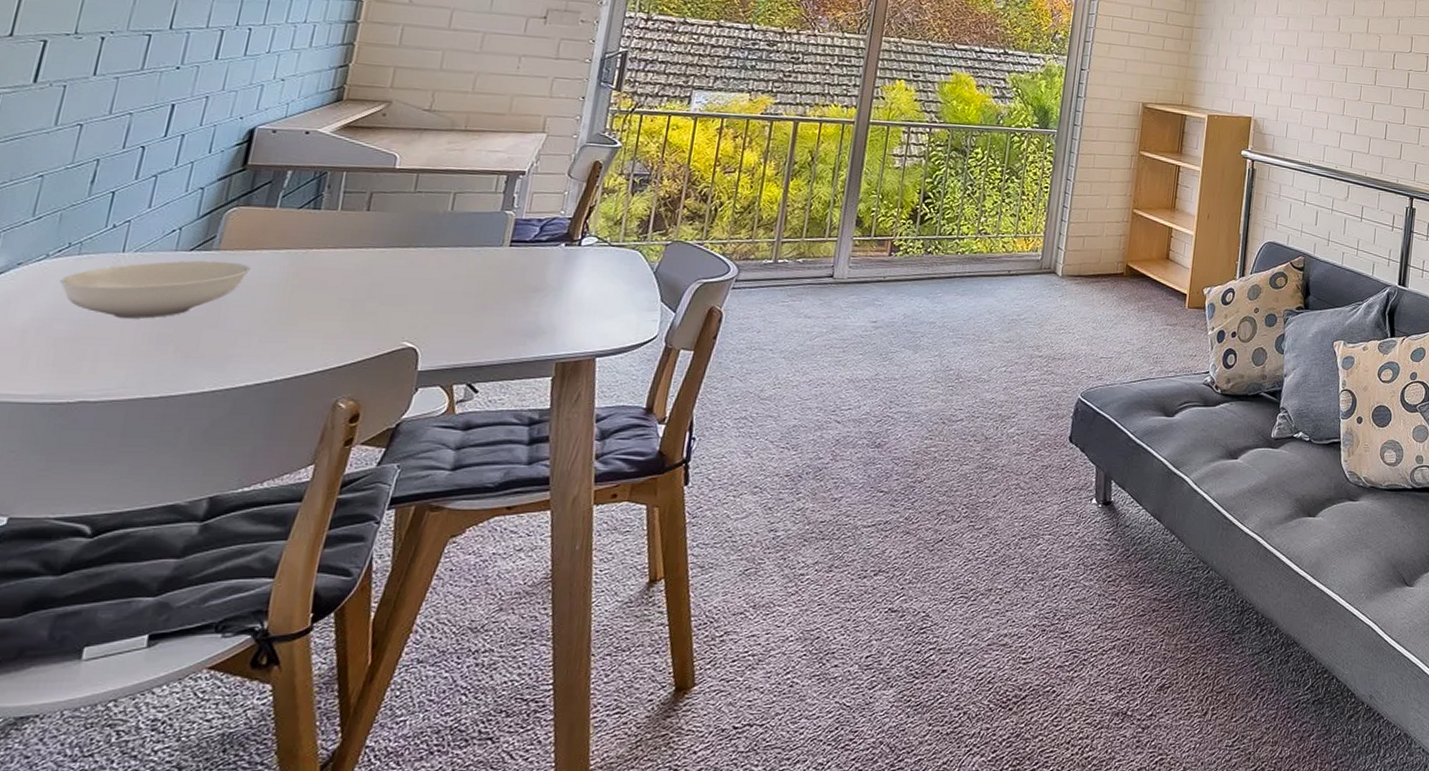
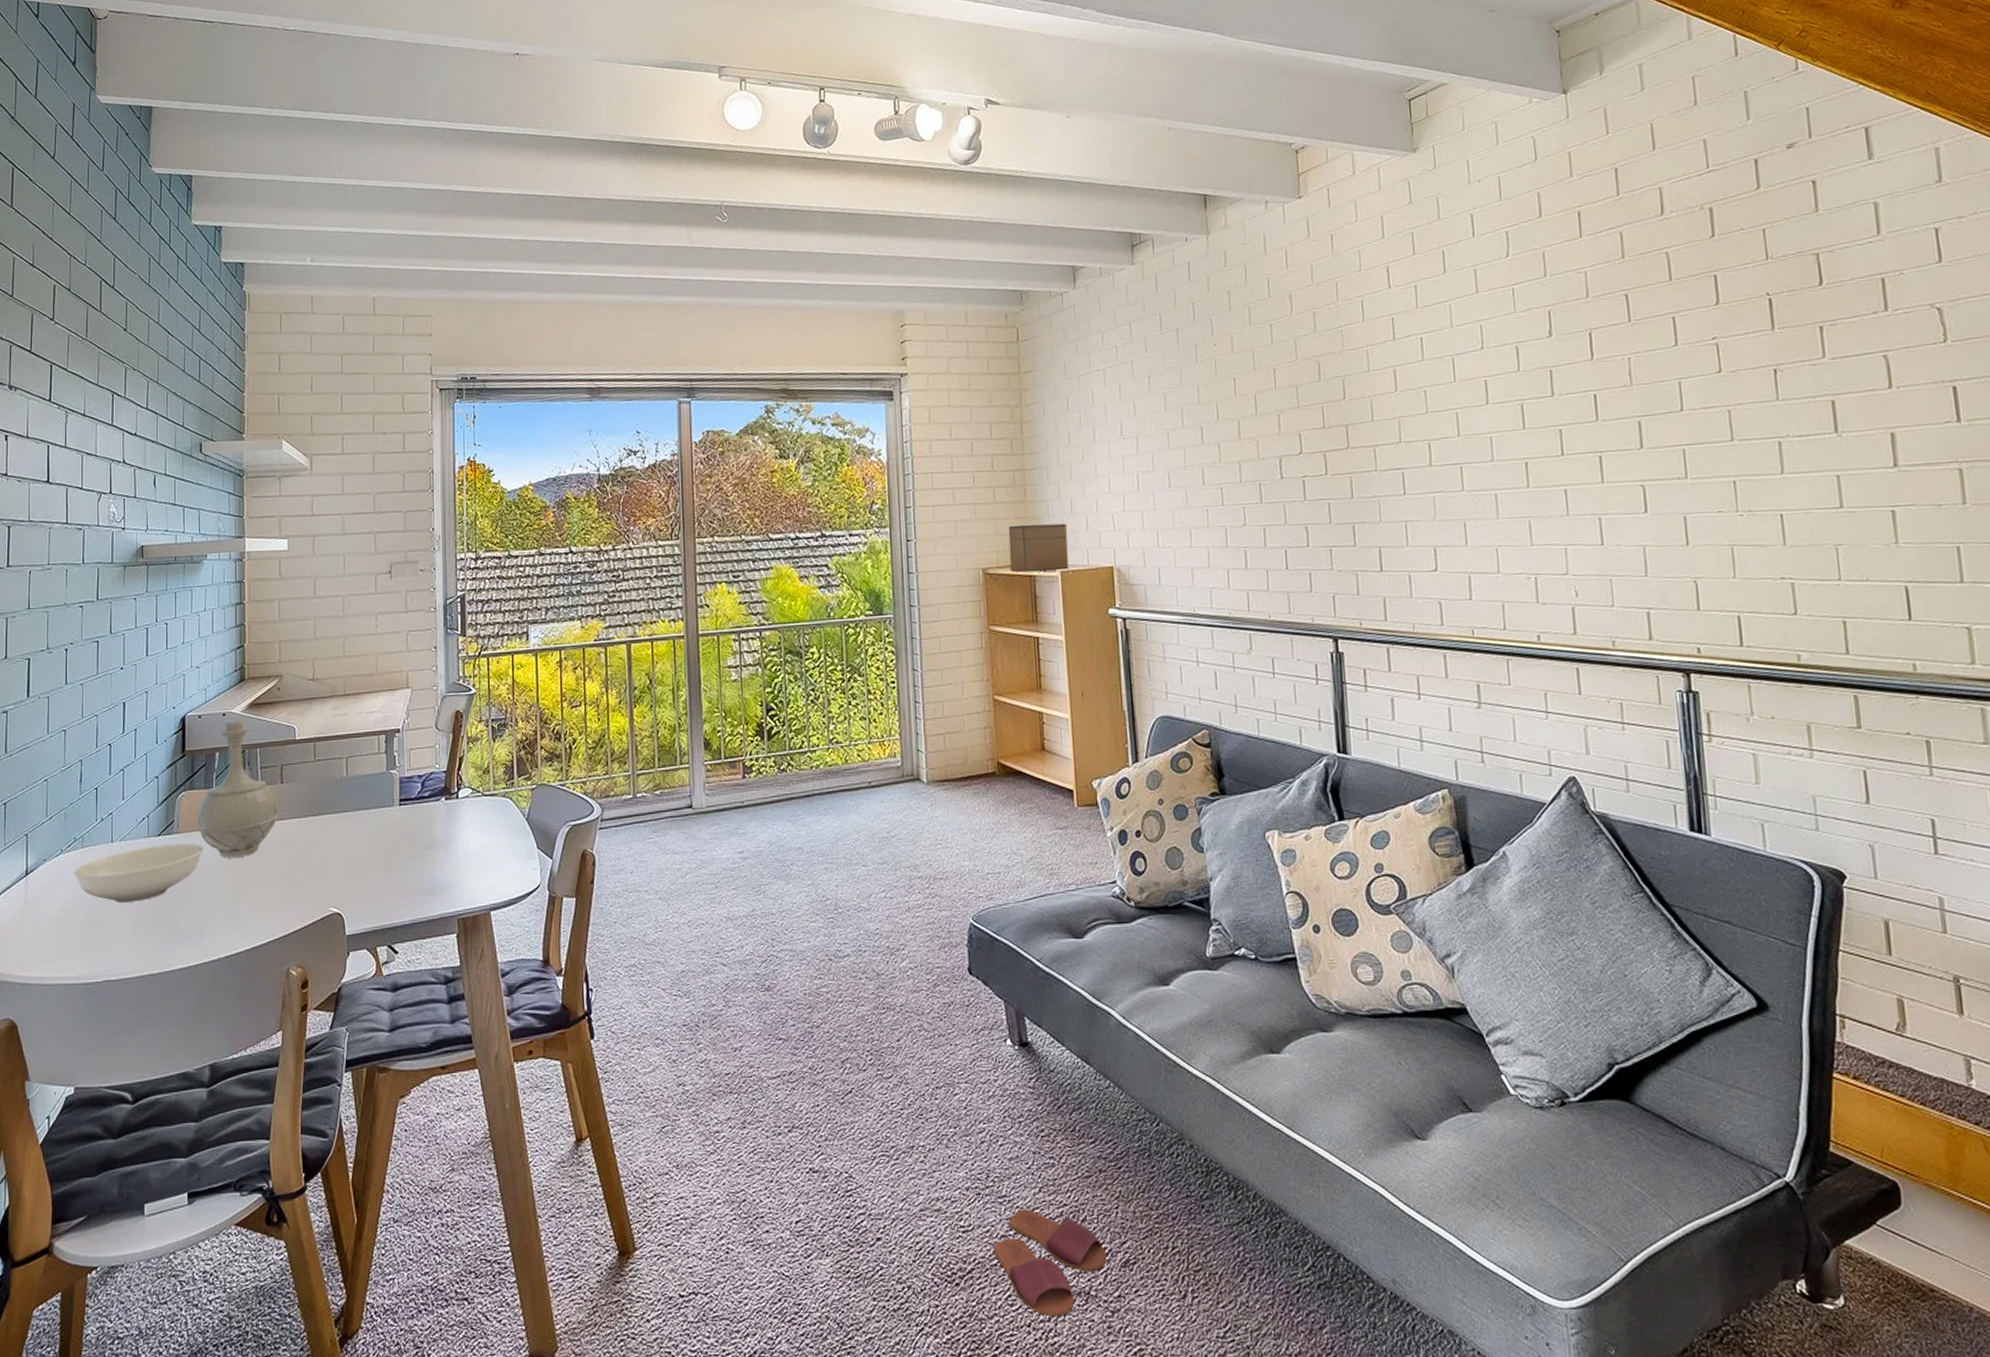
bottle: none [247,139,357,283] -> present [198,719,278,859]
slippers: none [1048,643,1147,734] -> present [992,1209,1108,1316]
decorative box: none [1166,72,1219,115] -> present [1008,523,1069,573]

